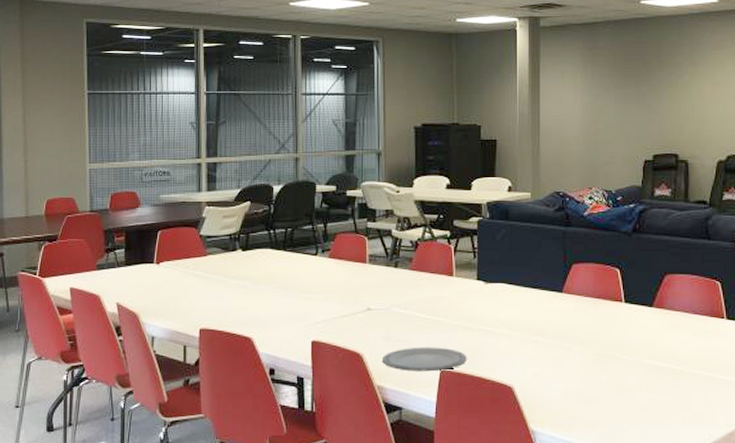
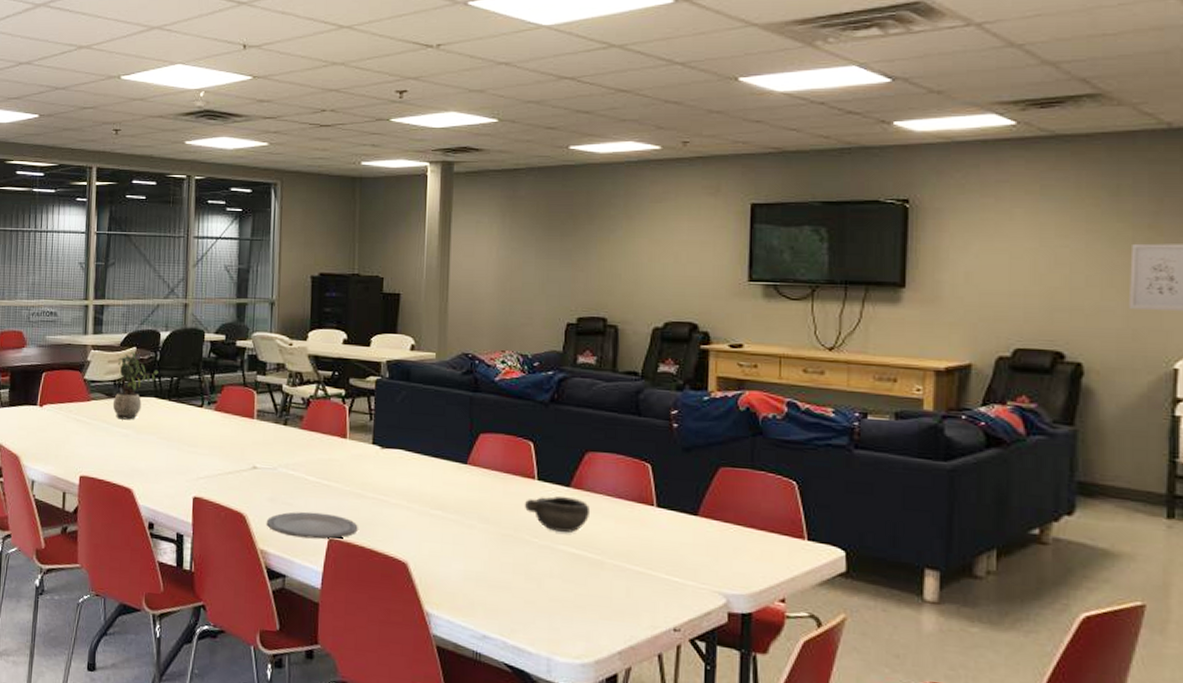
potted plant: none [229,207,273,272] -> present [112,352,159,420]
bowl: none [613,315,670,349] -> present [524,496,589,533]

